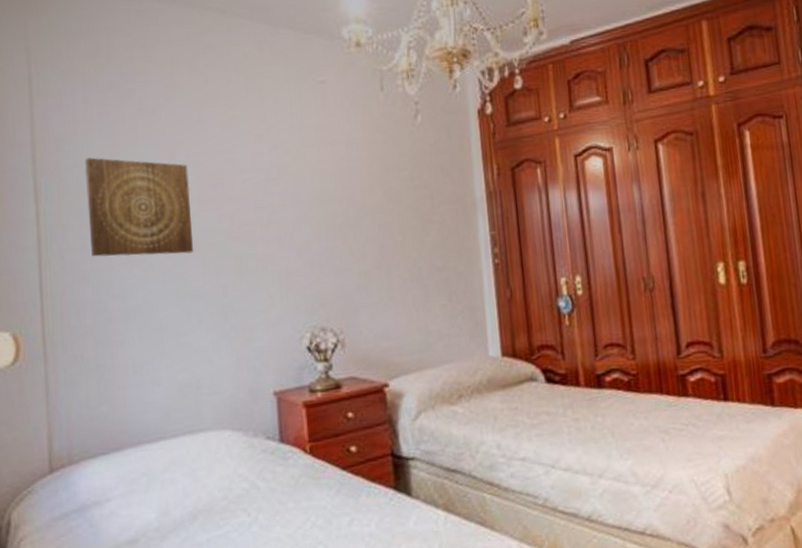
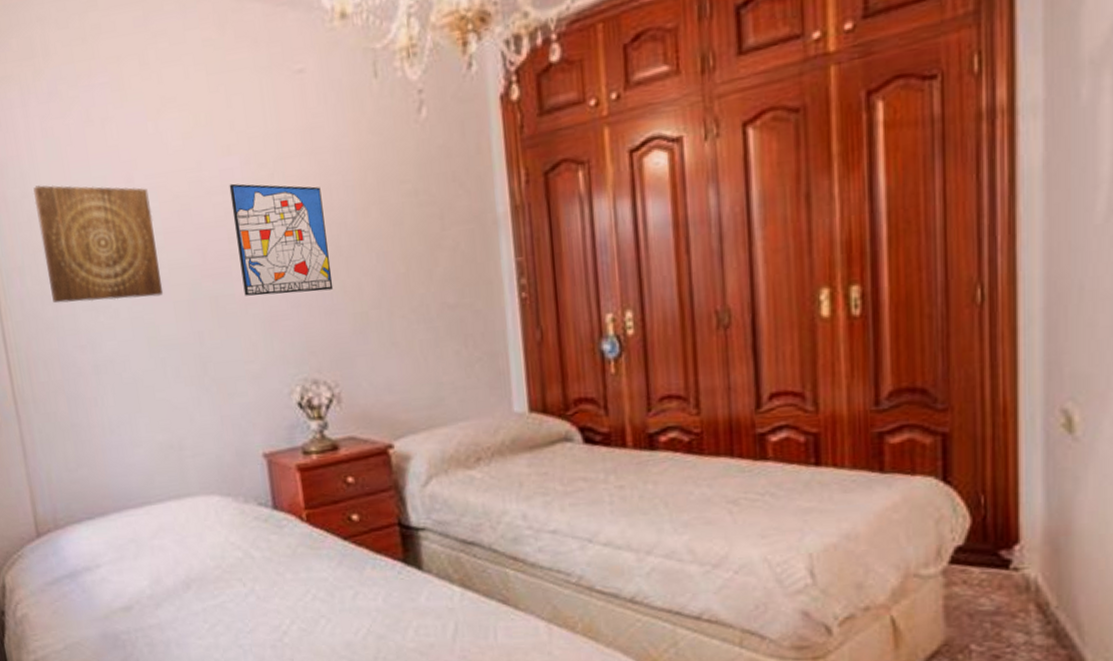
wall art: none [258,164,342,256] -> present [229,183,334,296]

